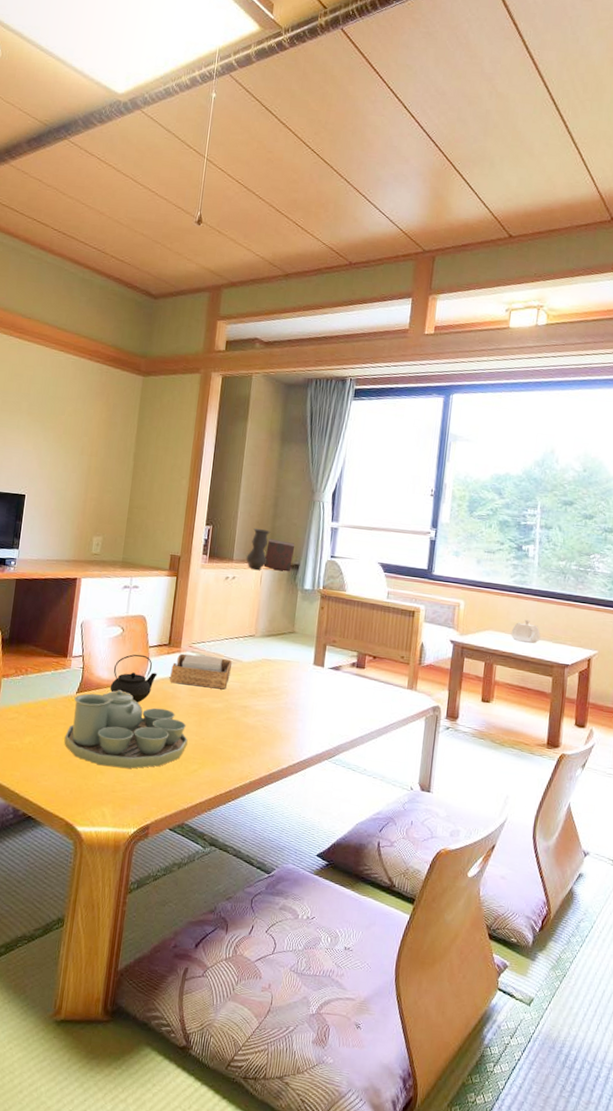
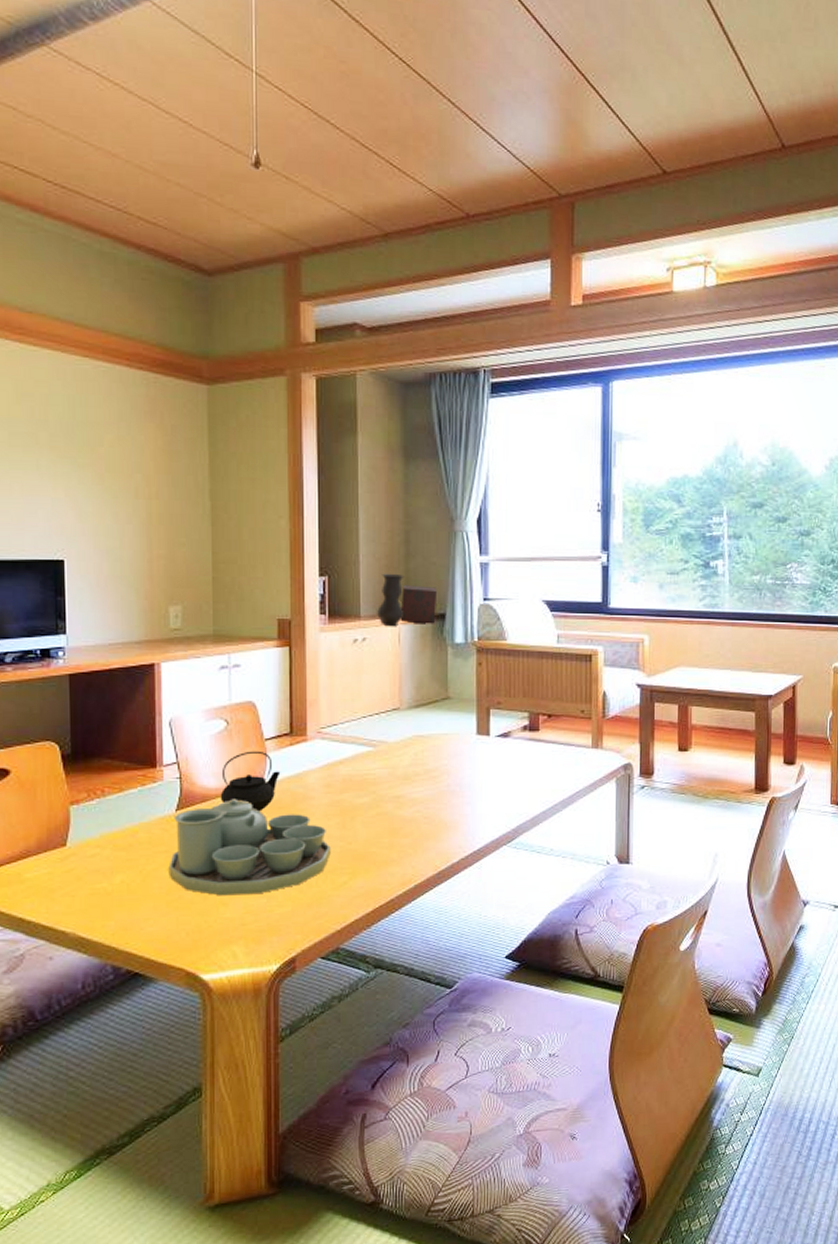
napkin holder: present [170,653,232,690] -> none [298,740,374,781]
teapot: present [511,619,541,644] -> none [705,649,739,676]

